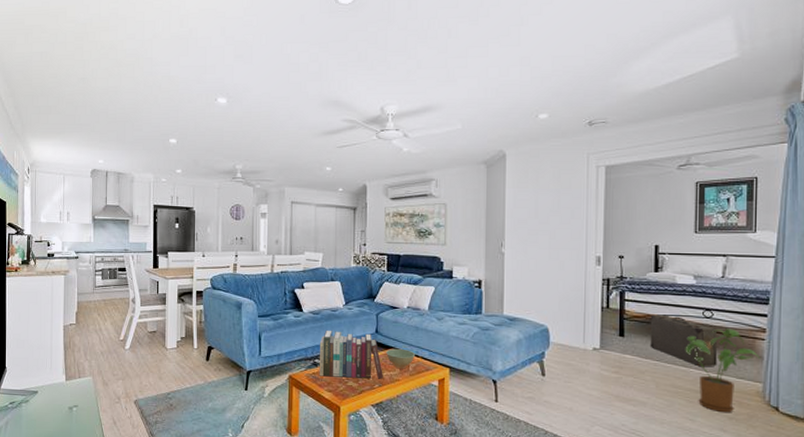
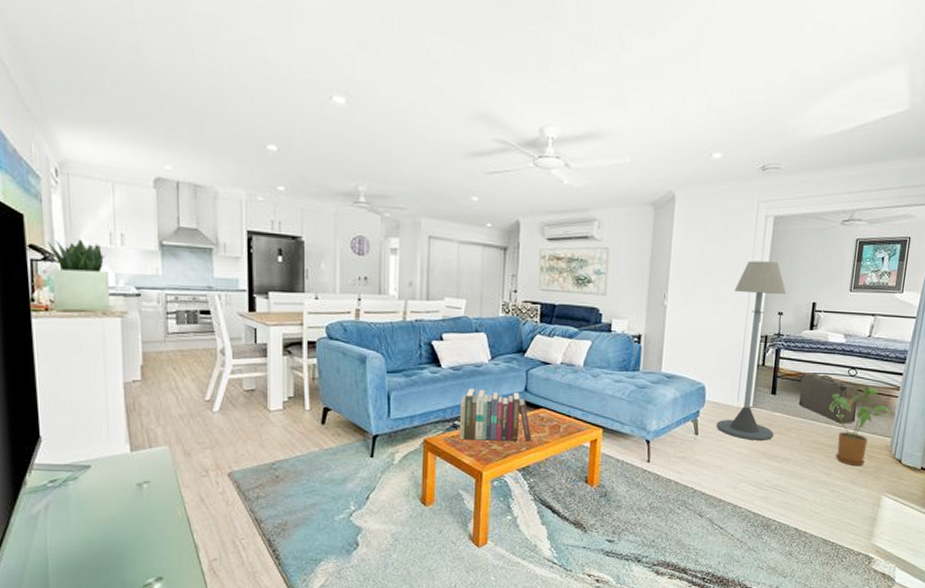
planter: none [17,217,61,272] -> present [48,239,116,312]
bowl: present [386,348,415,369] -> none [535,408,567,431]
floor lamp: none [563,208,625,383] -> present [716,260,786,440]

